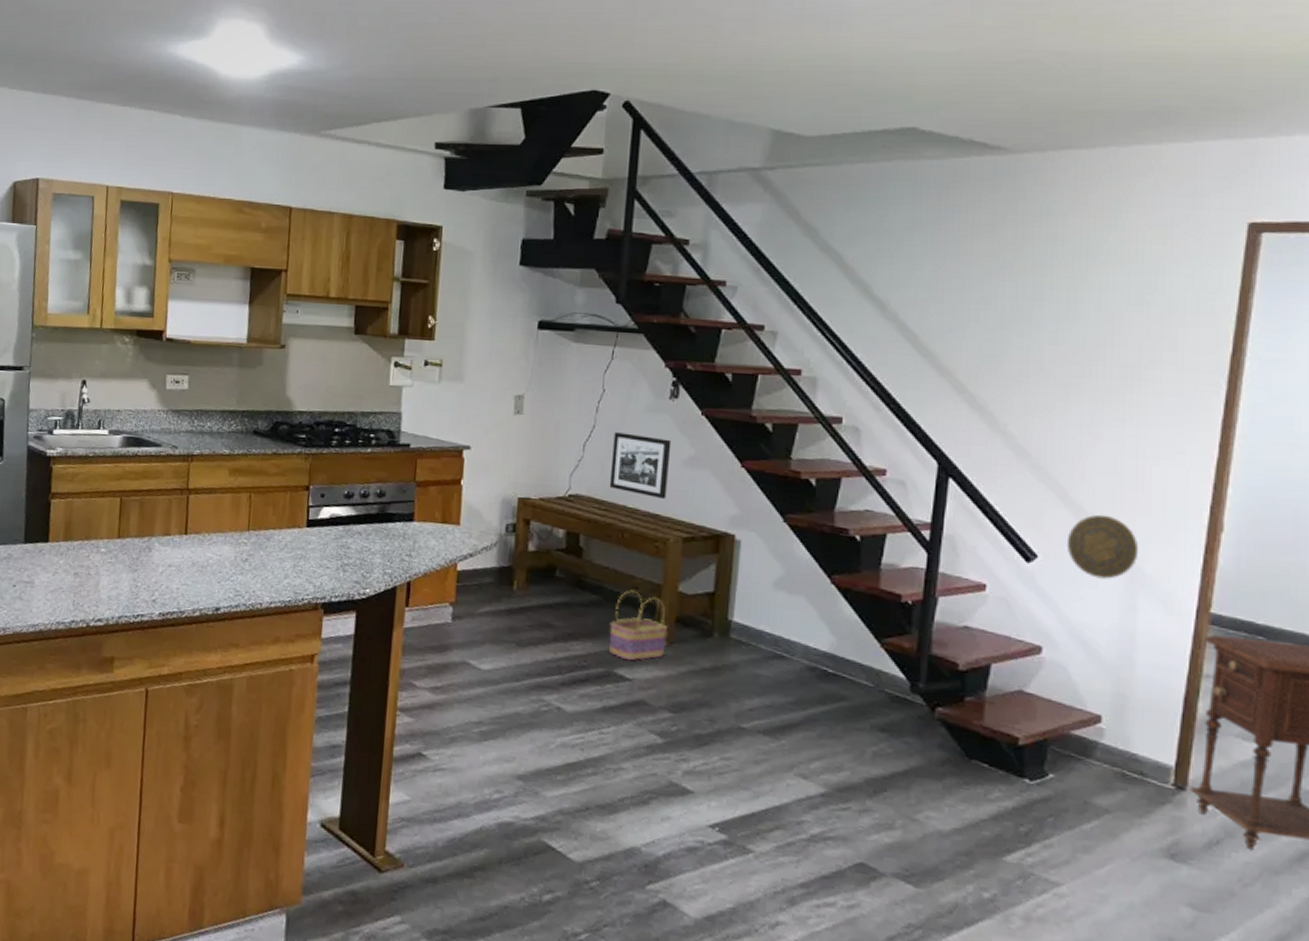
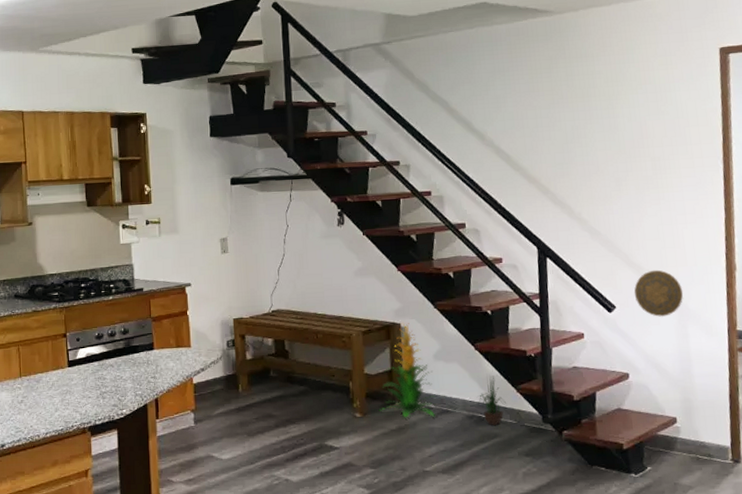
picture frame: present [609,432,672,500] -> none [300,256,346,304]
basket: present [609,590,668,661] -> none [317,378,362,434]
indoor plant: none [690,534,769,661] -> present [378,322,436,417]
potted plant: none [825,620,863,685] -> present [477,376,506,425]

